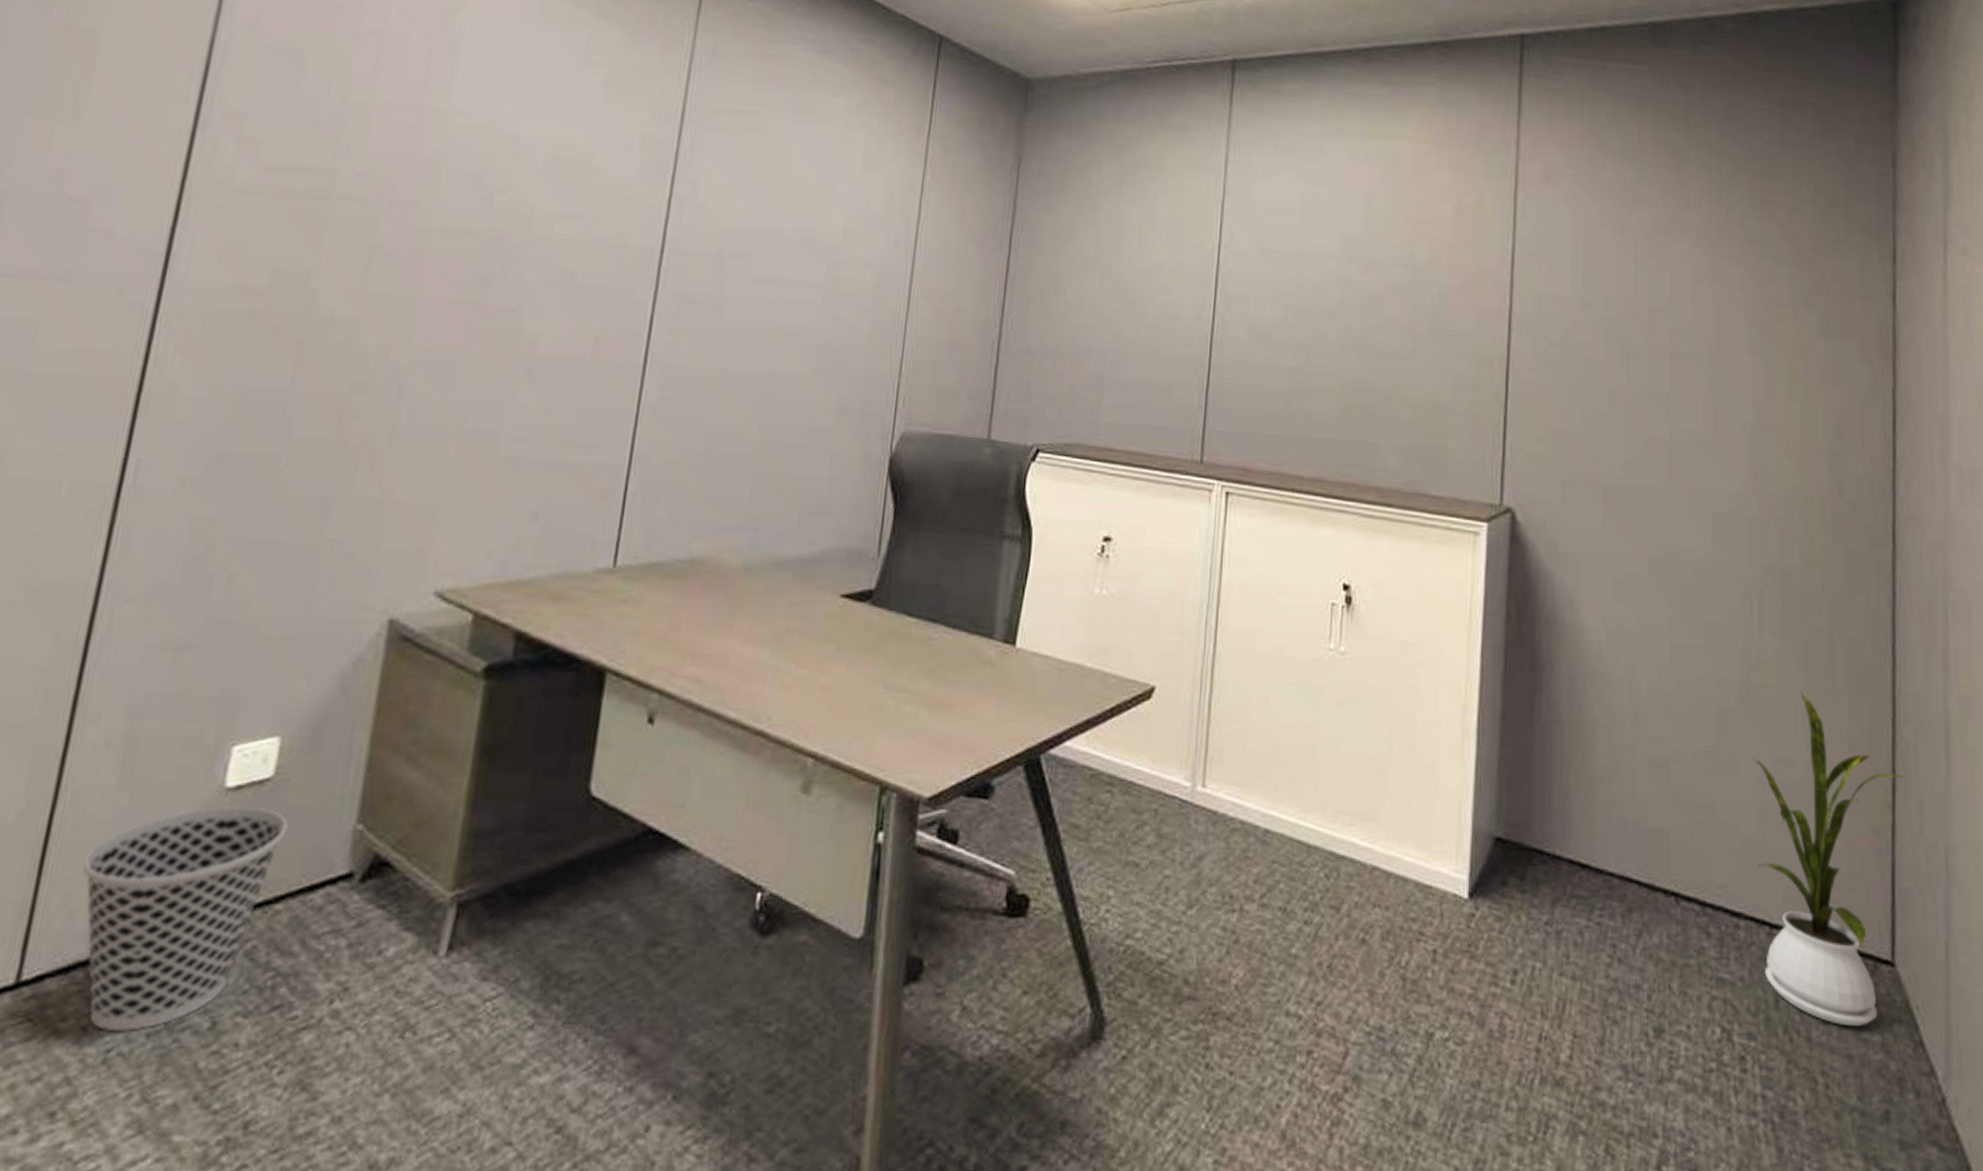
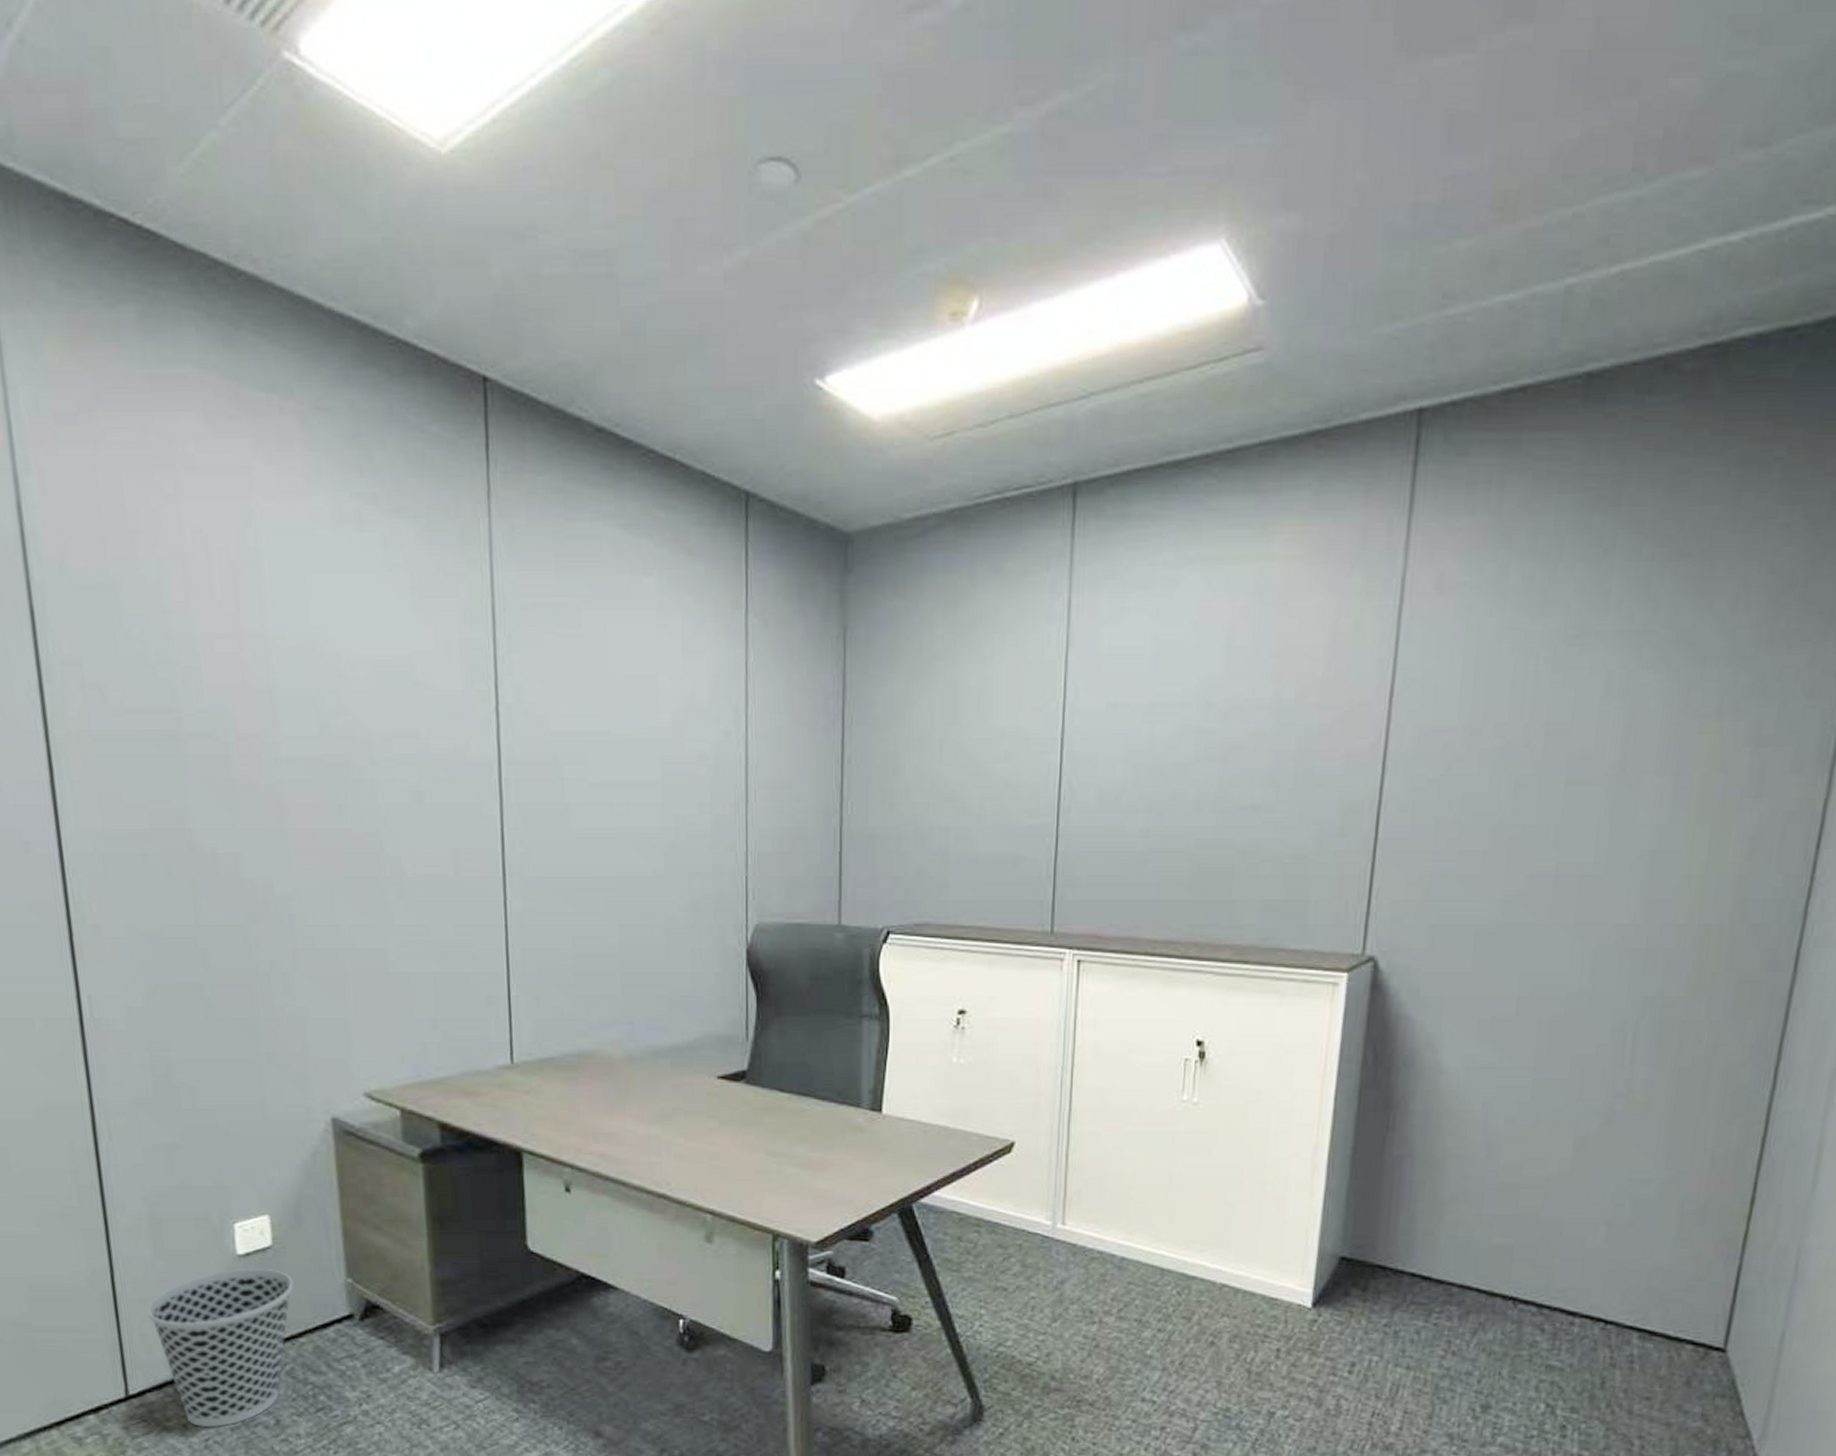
house plant: present [1753,693,1905,1027] -> none [1594,1118,1767,1401]

